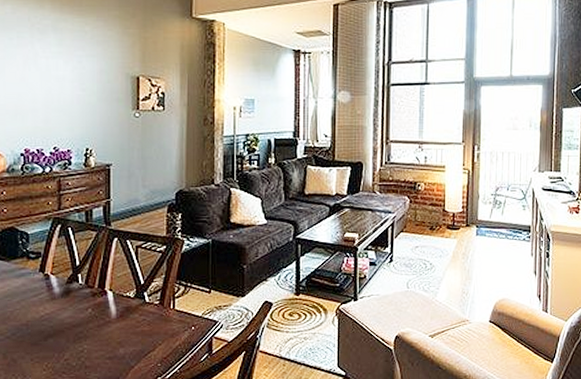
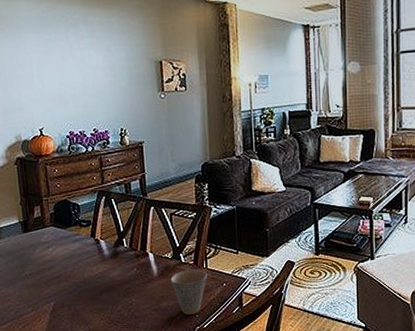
cup: none [132,310,174,363] -> present [171,269,207,315]

